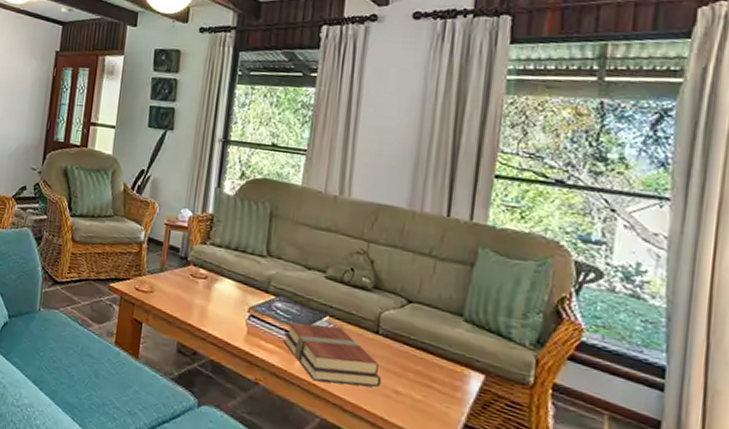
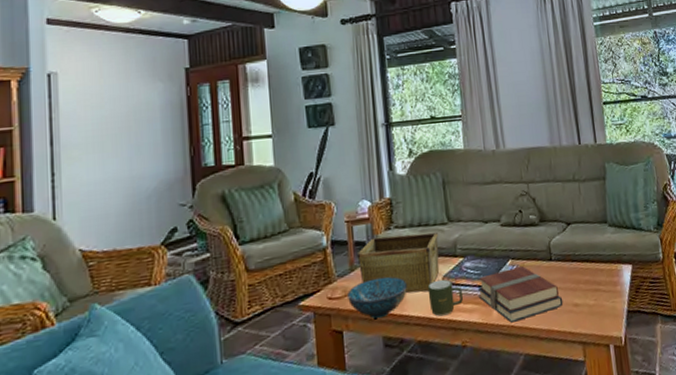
decorative bowl: none [152,284,212,325] -> present [346,276,408,319]
hamper: none [168,247,253,317] -> present [356,232,440,293]
mug: none [230,308,267,347] -> present [427,279,463,317]

